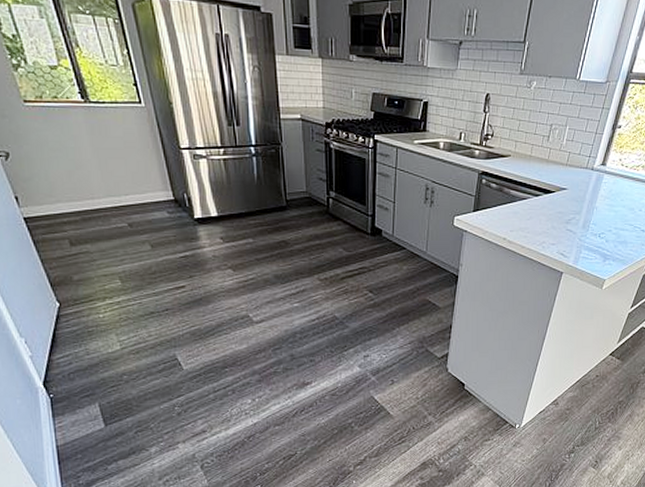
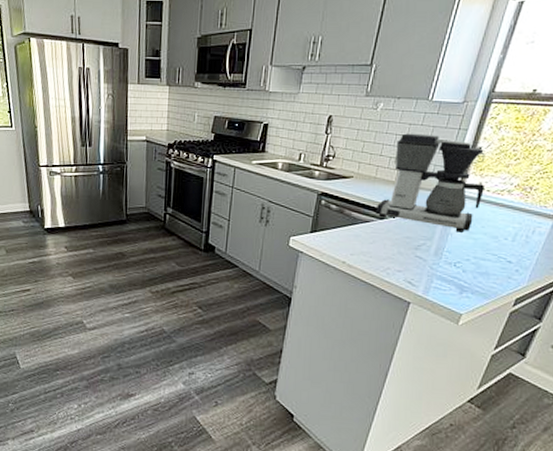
coffee maker: none [531,112,624,206] -> present [375,133,485,233]

